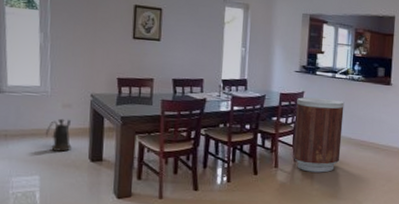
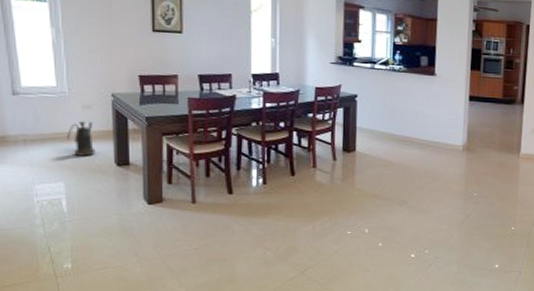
trash can: present [293,97,345,173] -> none [332,90,385,172]

